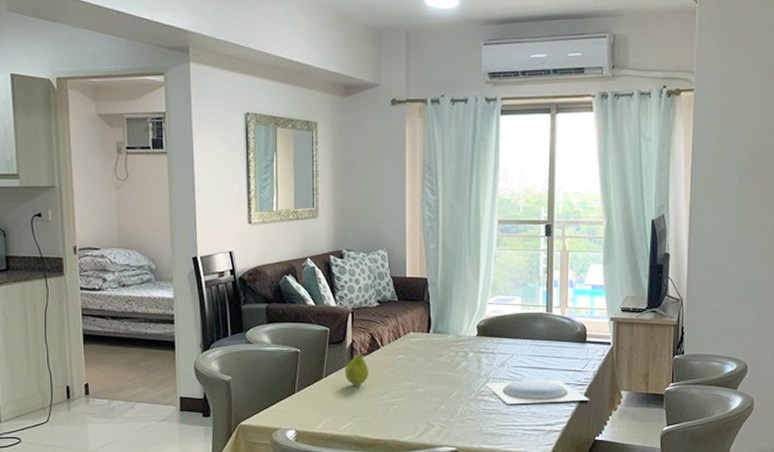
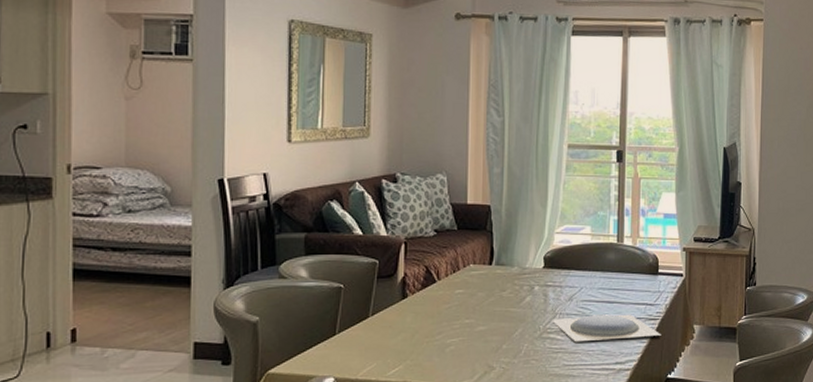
fruit: present [344,353,371,386] -> none [394,288,425,325]

